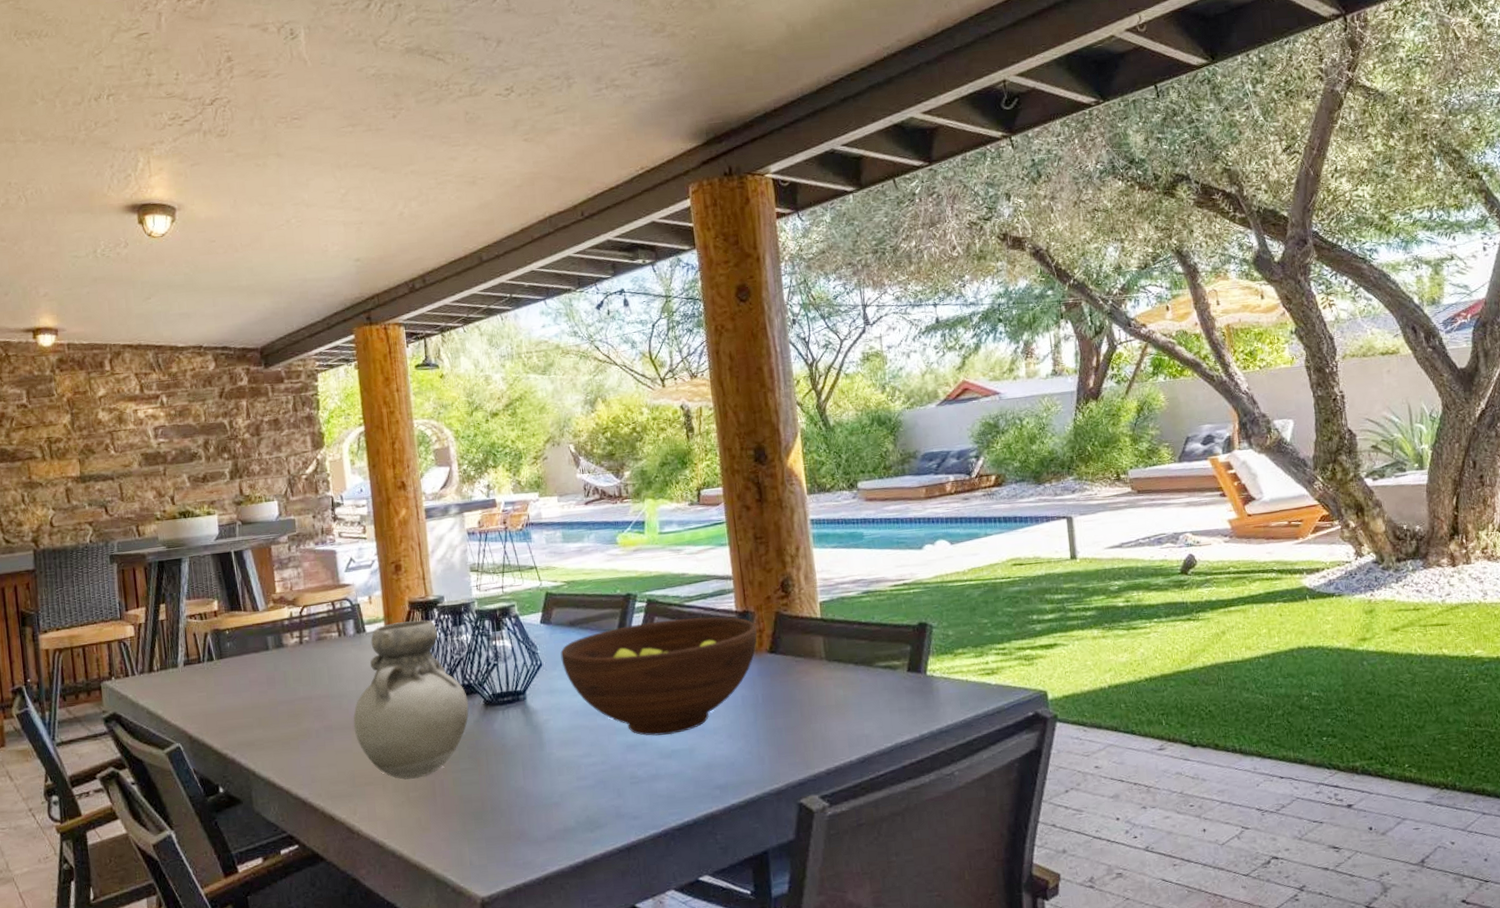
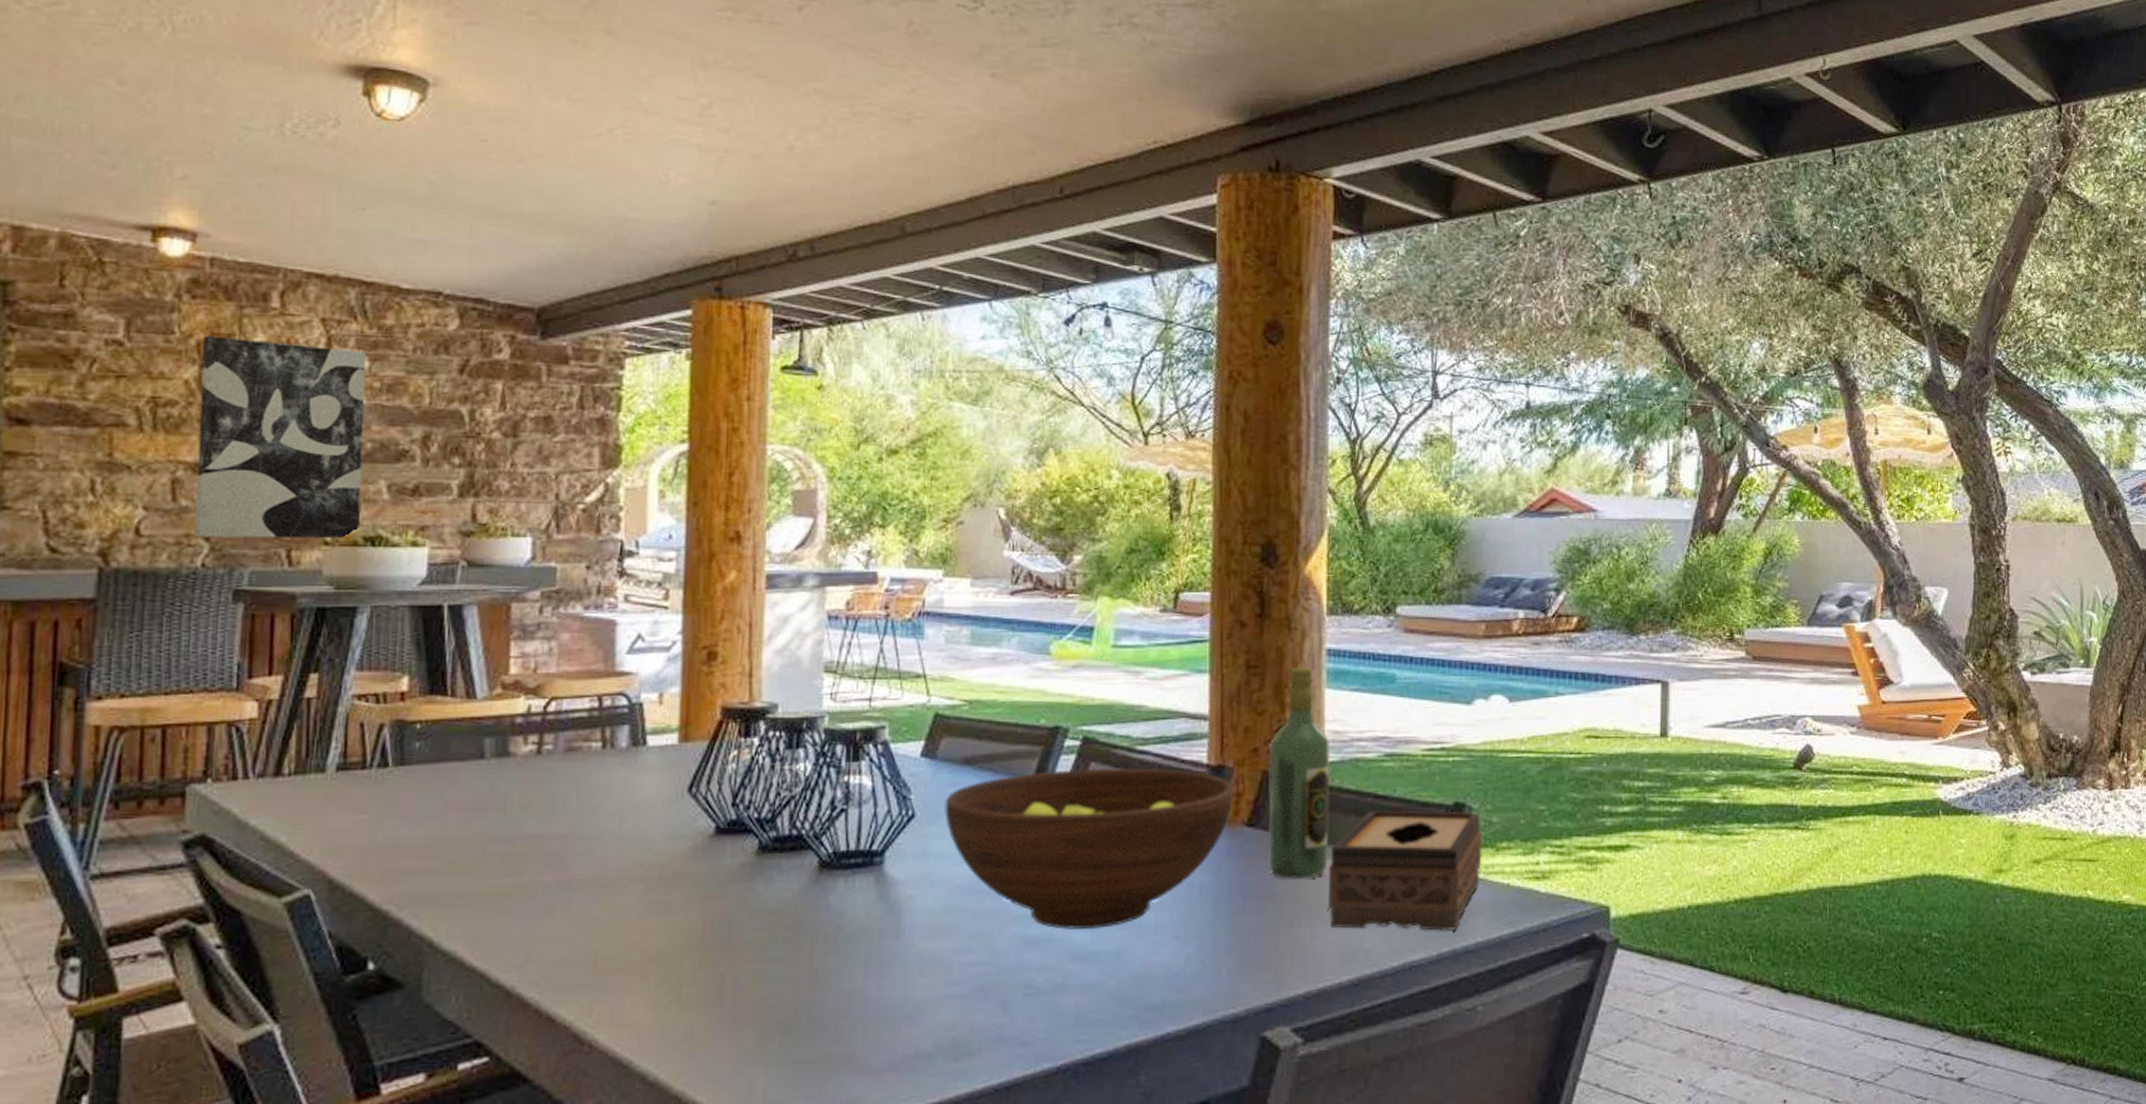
wall art: none [71,391,175,524] -> present [194,336,367,539]
vase: present [353,620,469,780] -> none [606,736,794,968]
wine bottle: none [778,534,831,689] -> present [1268,667,1331,879]
tissue box: none [831,629,945,722] -> present [1328,810,1482,931]

